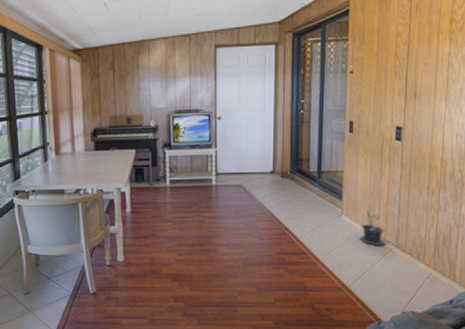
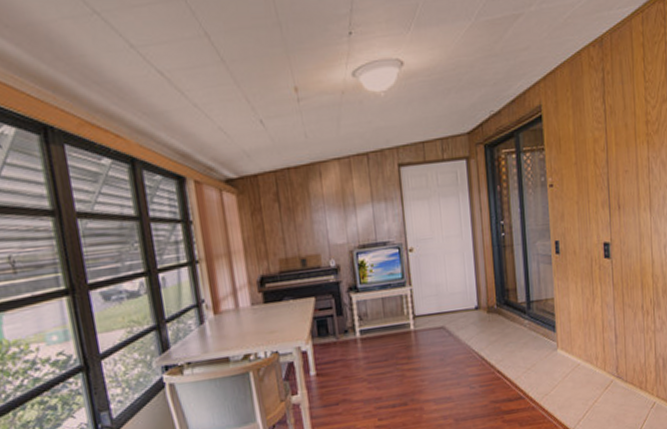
potted plant: present [359,206,386,247] -> none [578,335,606,380]

